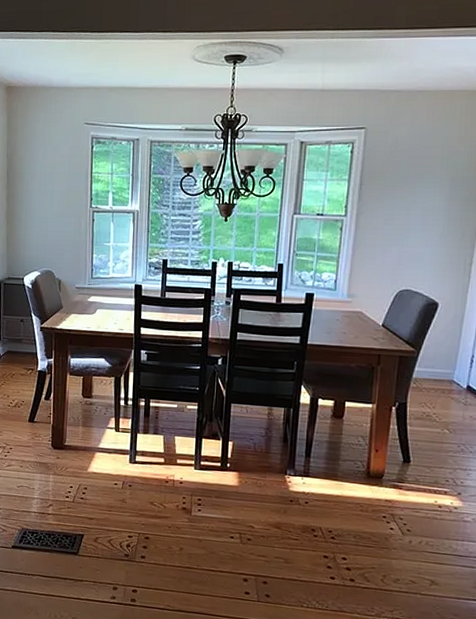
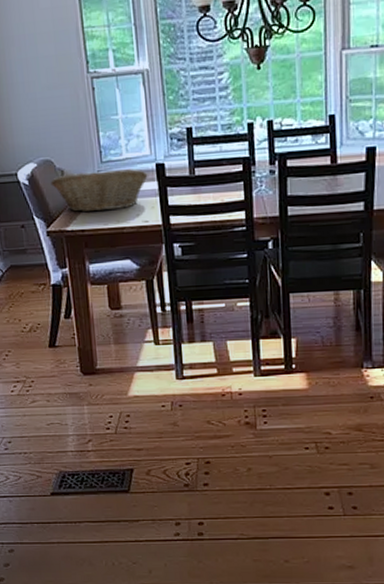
fruit basket: none [49,284,128,317] -> present [50,169,148,212]

